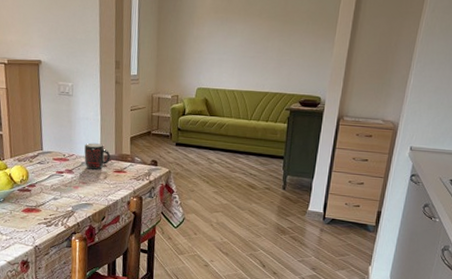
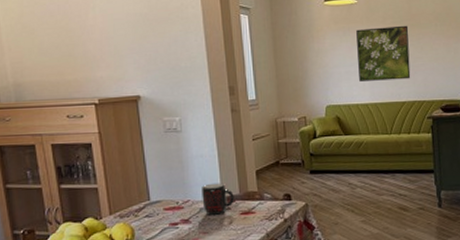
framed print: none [229,20,282,72] -> present [356,25,411,81]

